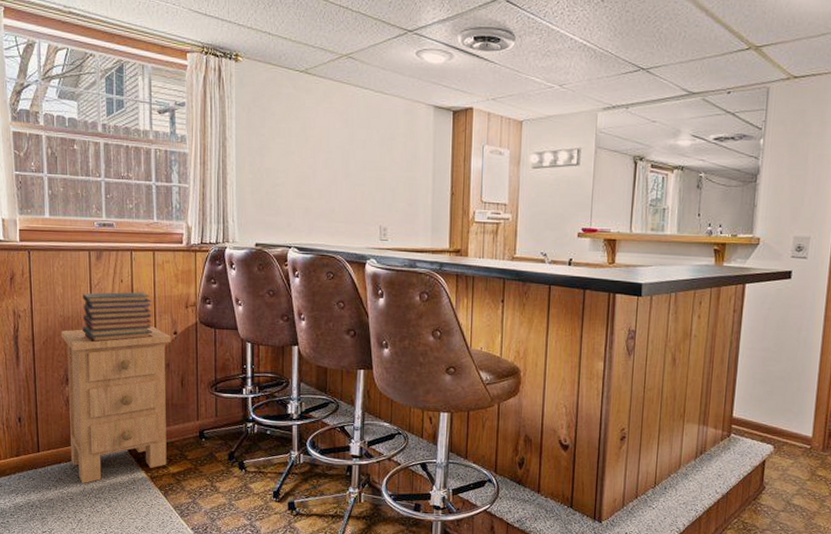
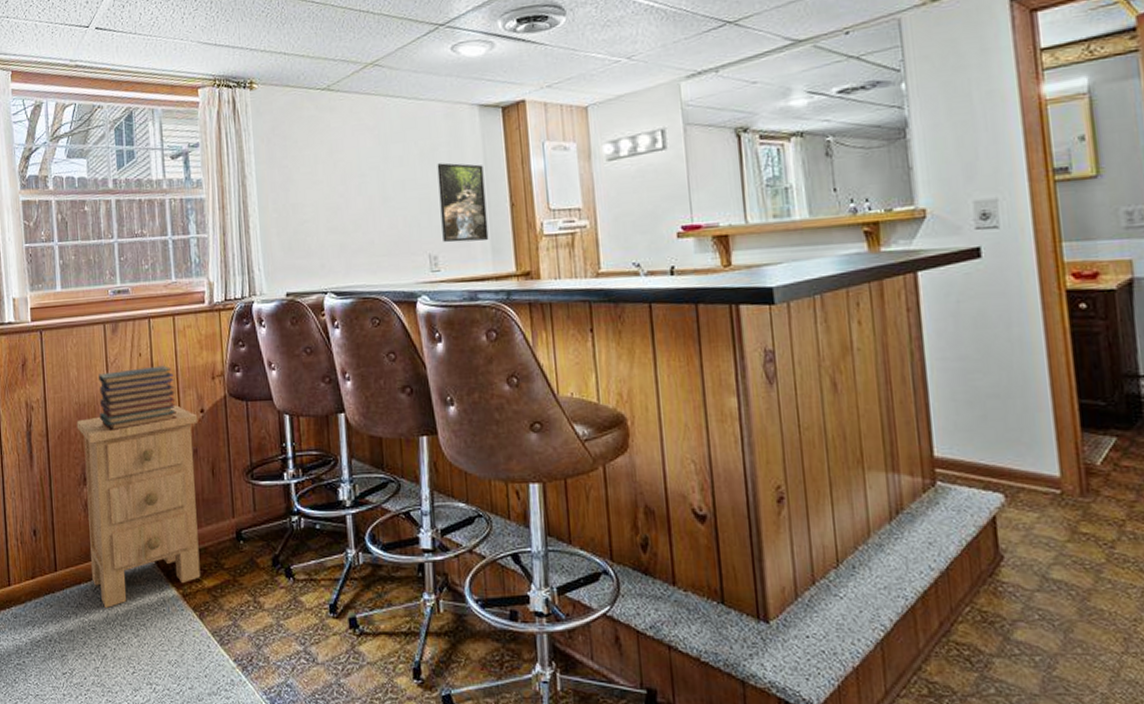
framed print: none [392,151,432,221] -> present [437,162,489,243]

